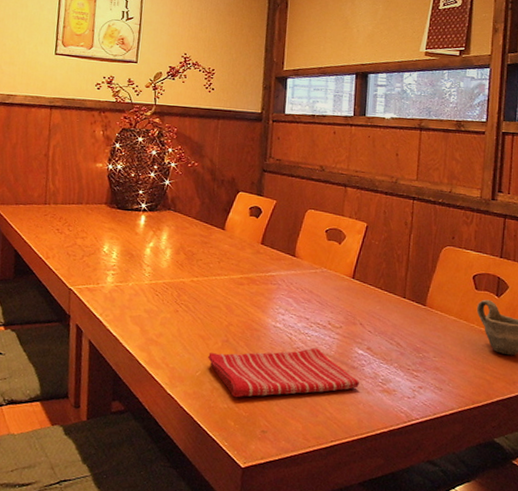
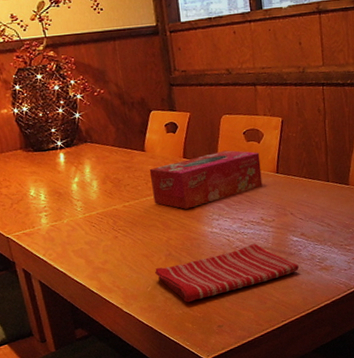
tissue box: none [223,244,339,297] -> present [149,150,263,209]

